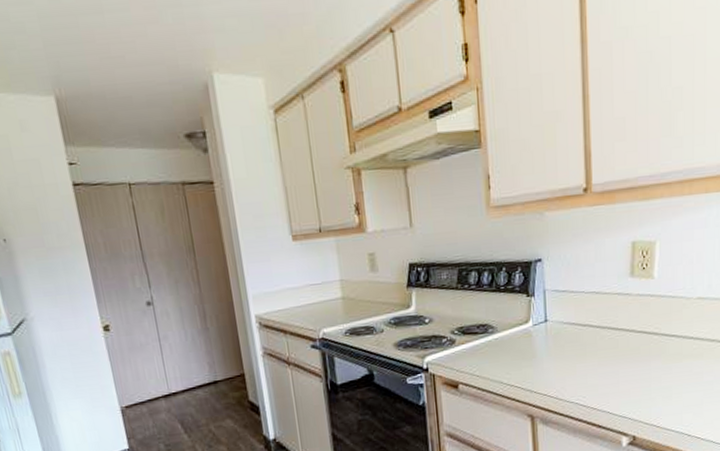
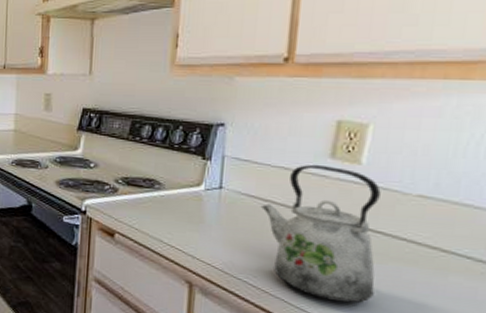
kettle: none [580,284,675,404] -> present [260,164,381,303]

